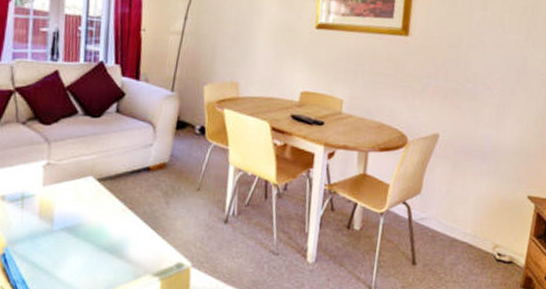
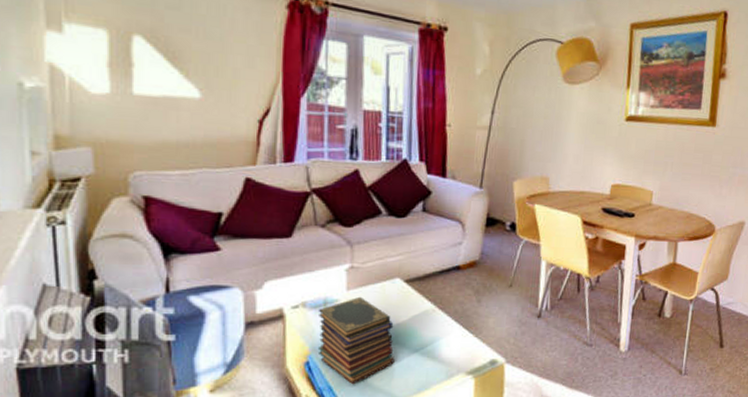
book stack: none [13,192,85,279] -> present [317,296,395,385]

